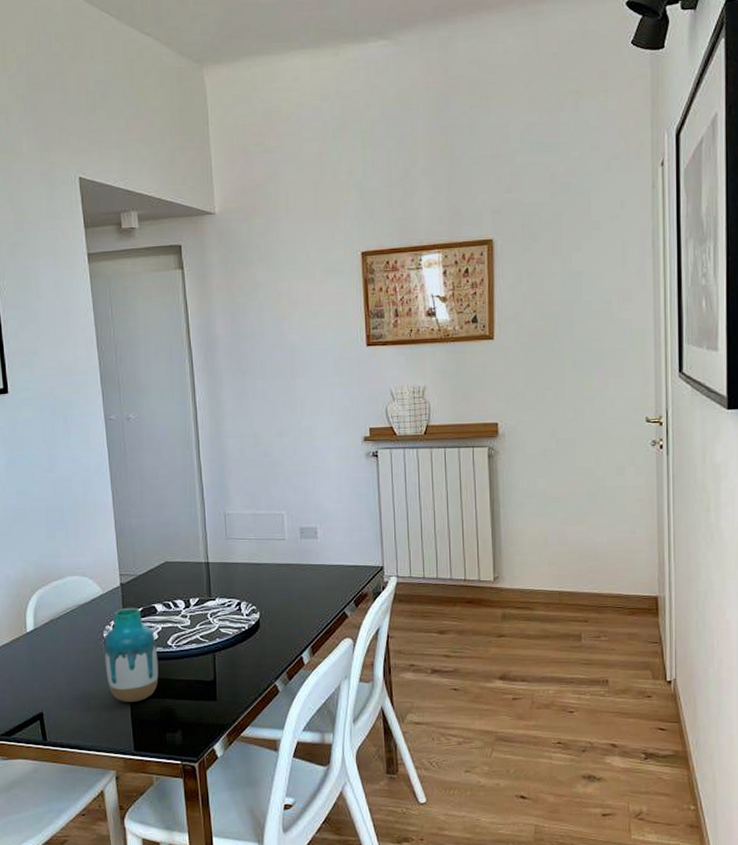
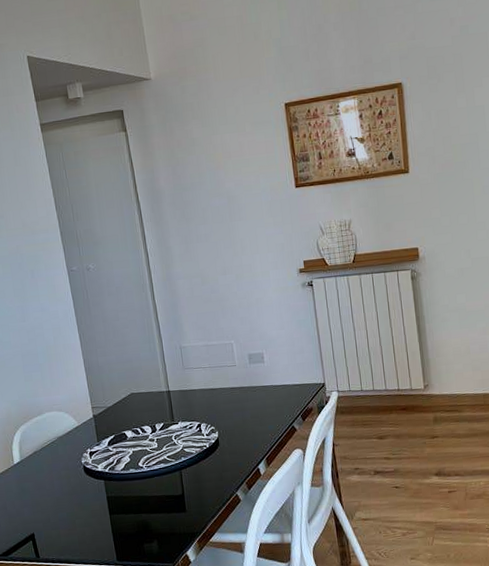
vase: present [104,607,159,702] -> none [83,435,134,519]

